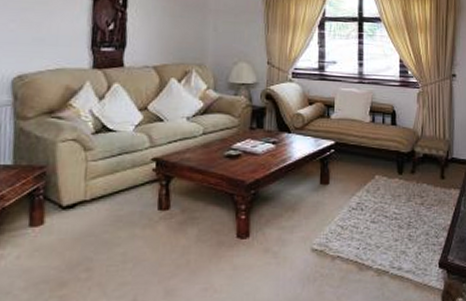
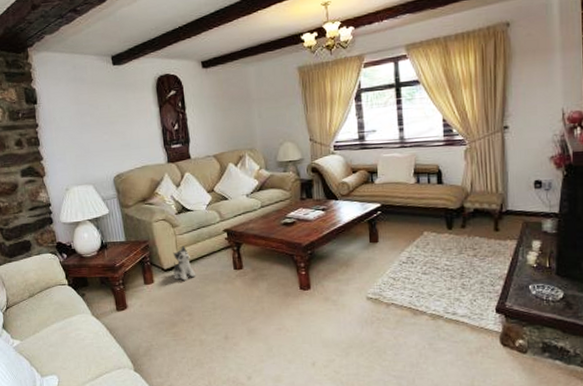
plush toy: none [74,176,107,223] -> present [173,246,196,281]

